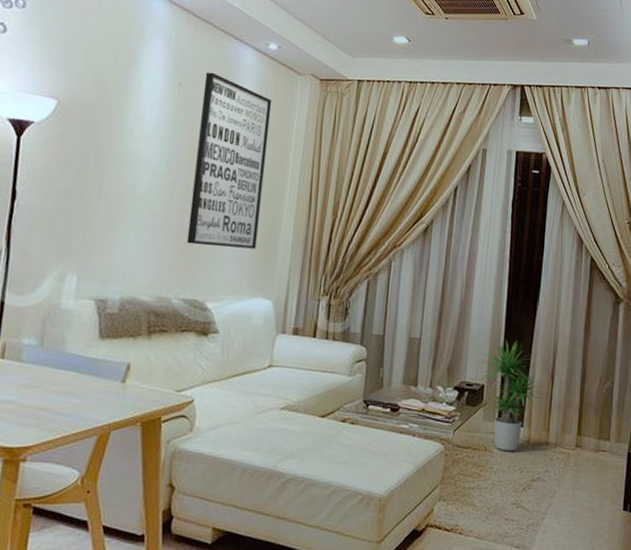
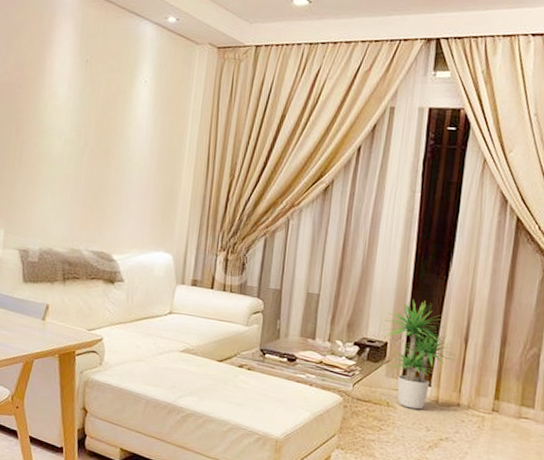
wall art: present [186,72,272,249] -> none [94,48,171,208]

